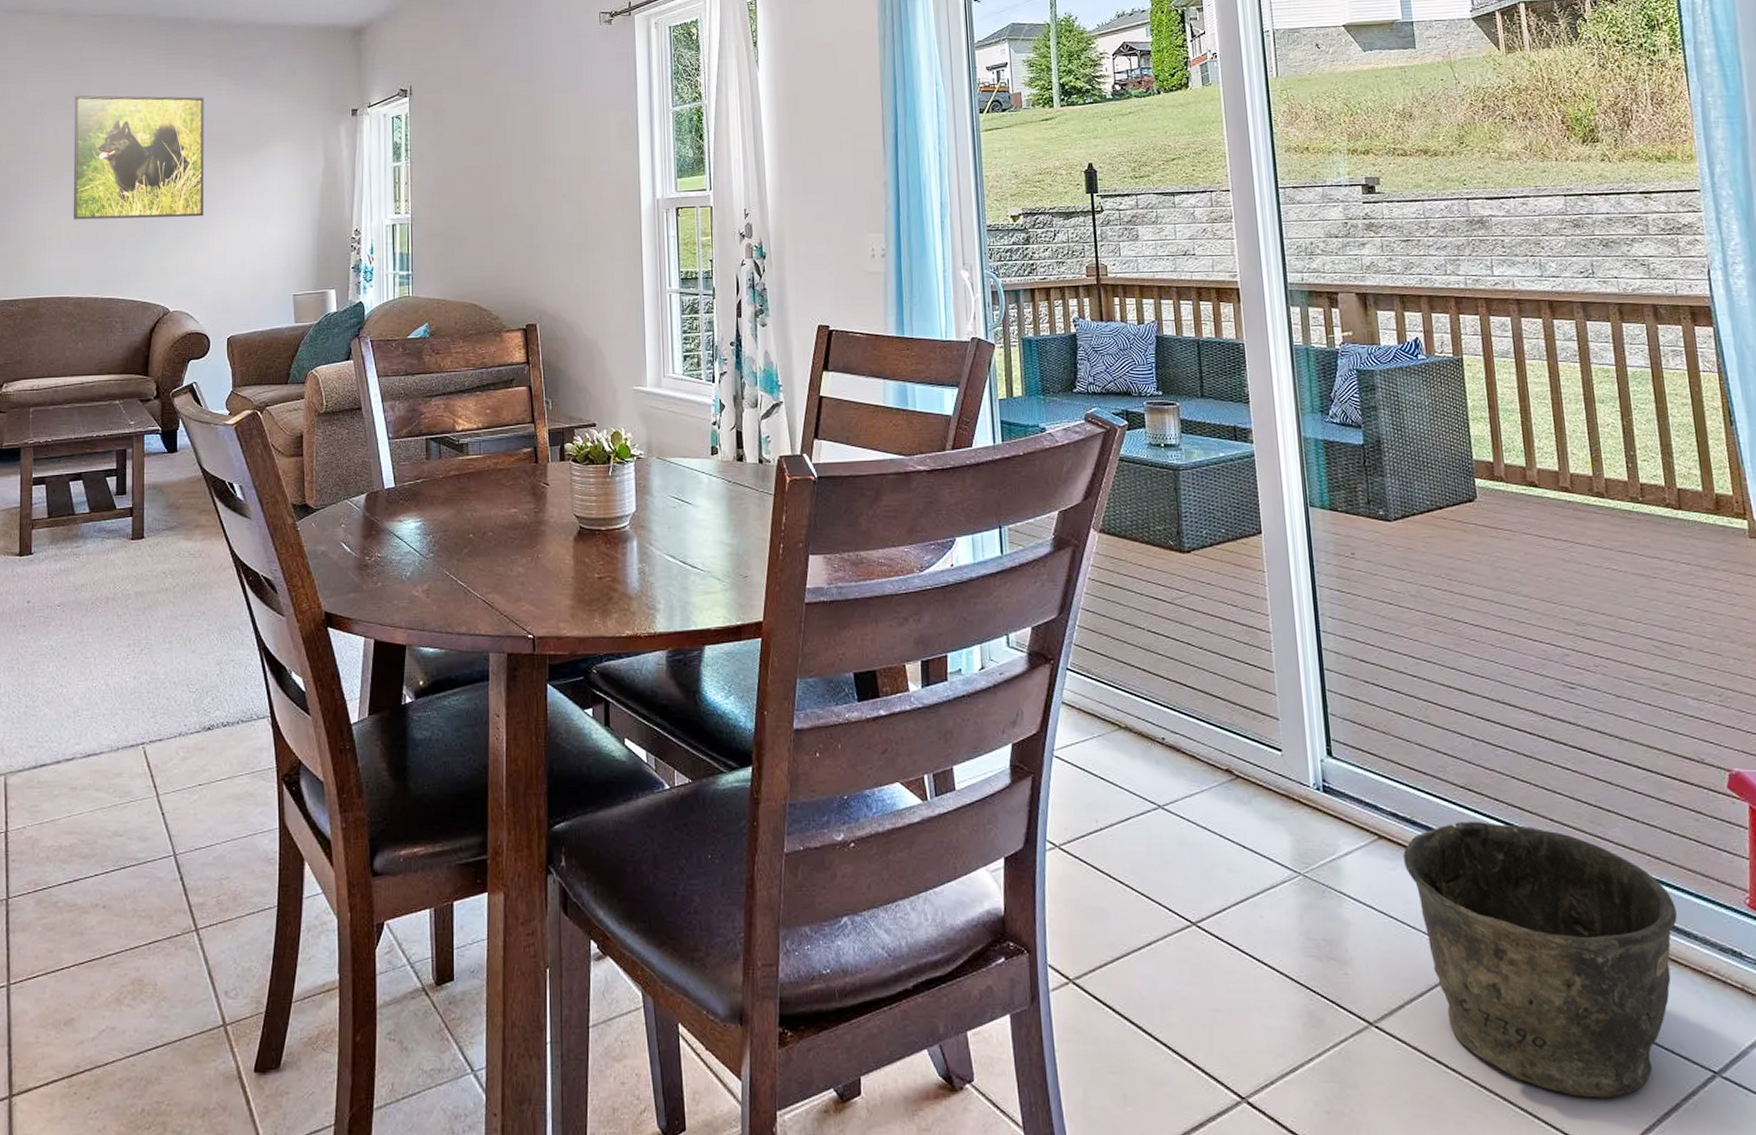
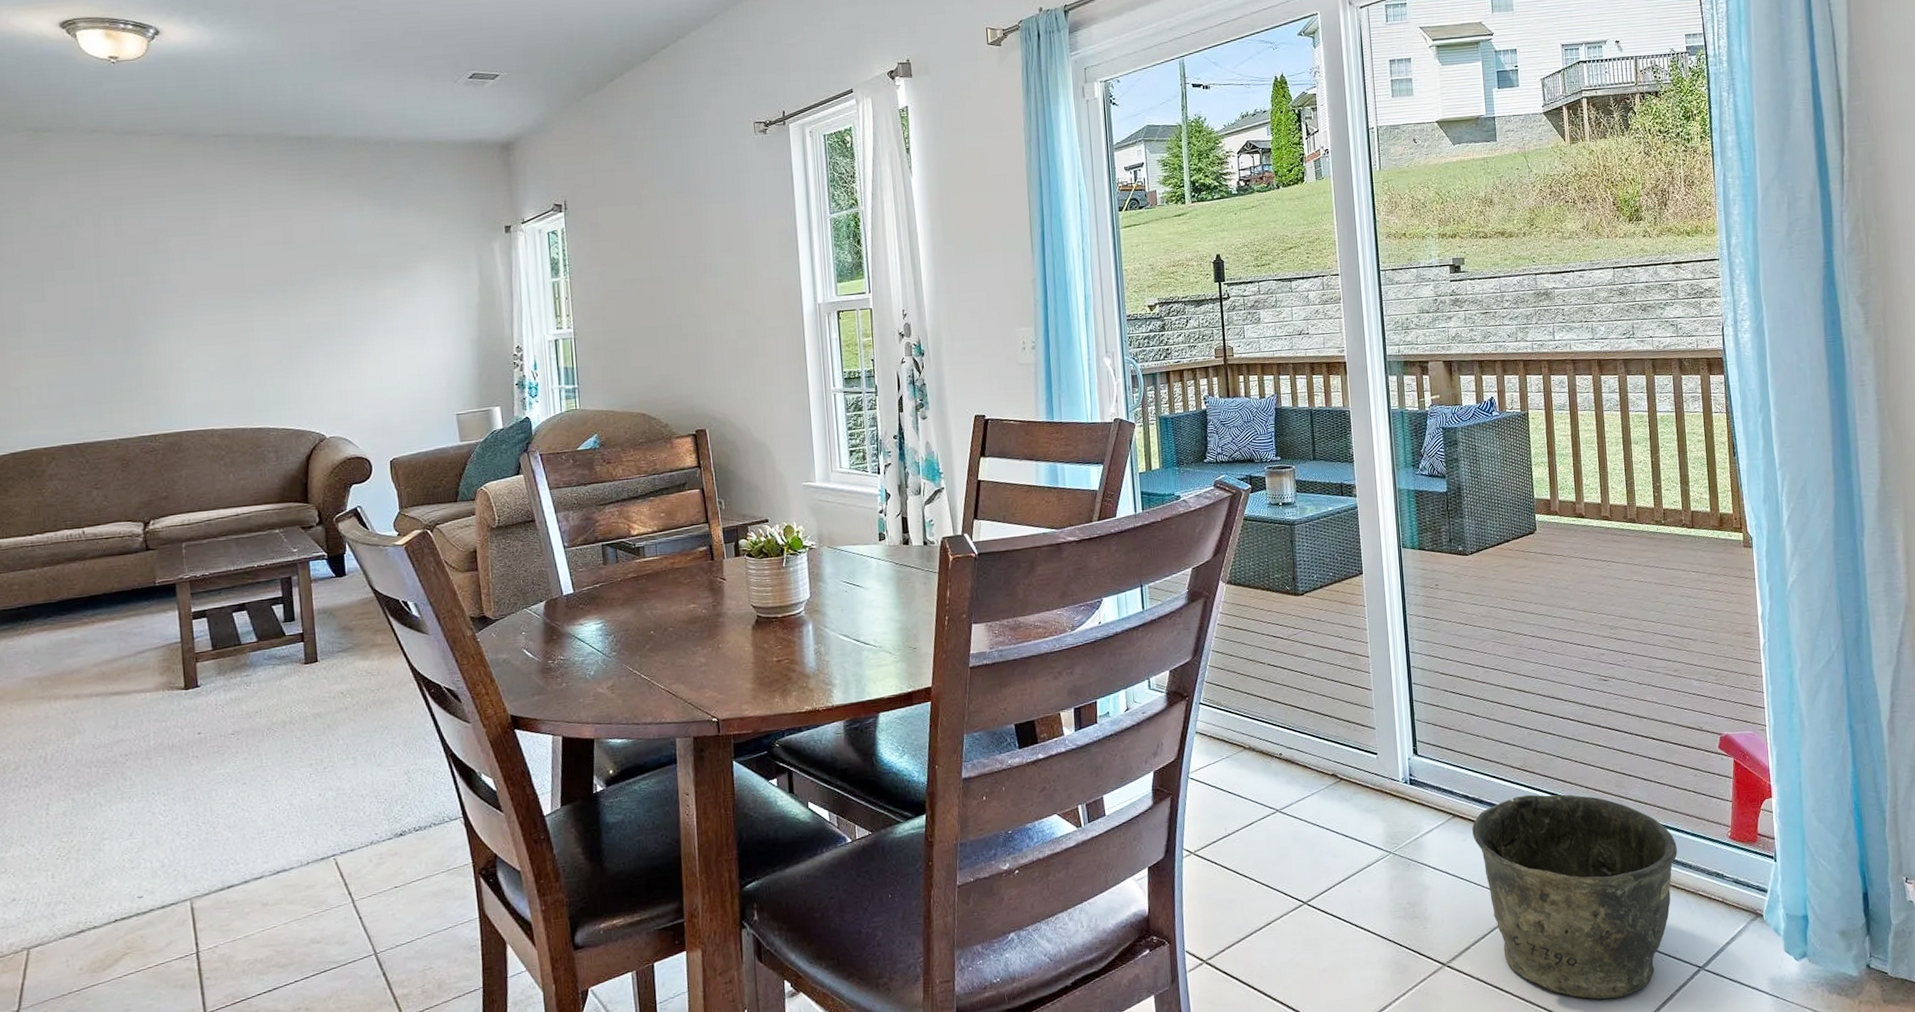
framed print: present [73,95,204,220] -> none [201,218,355,350]

